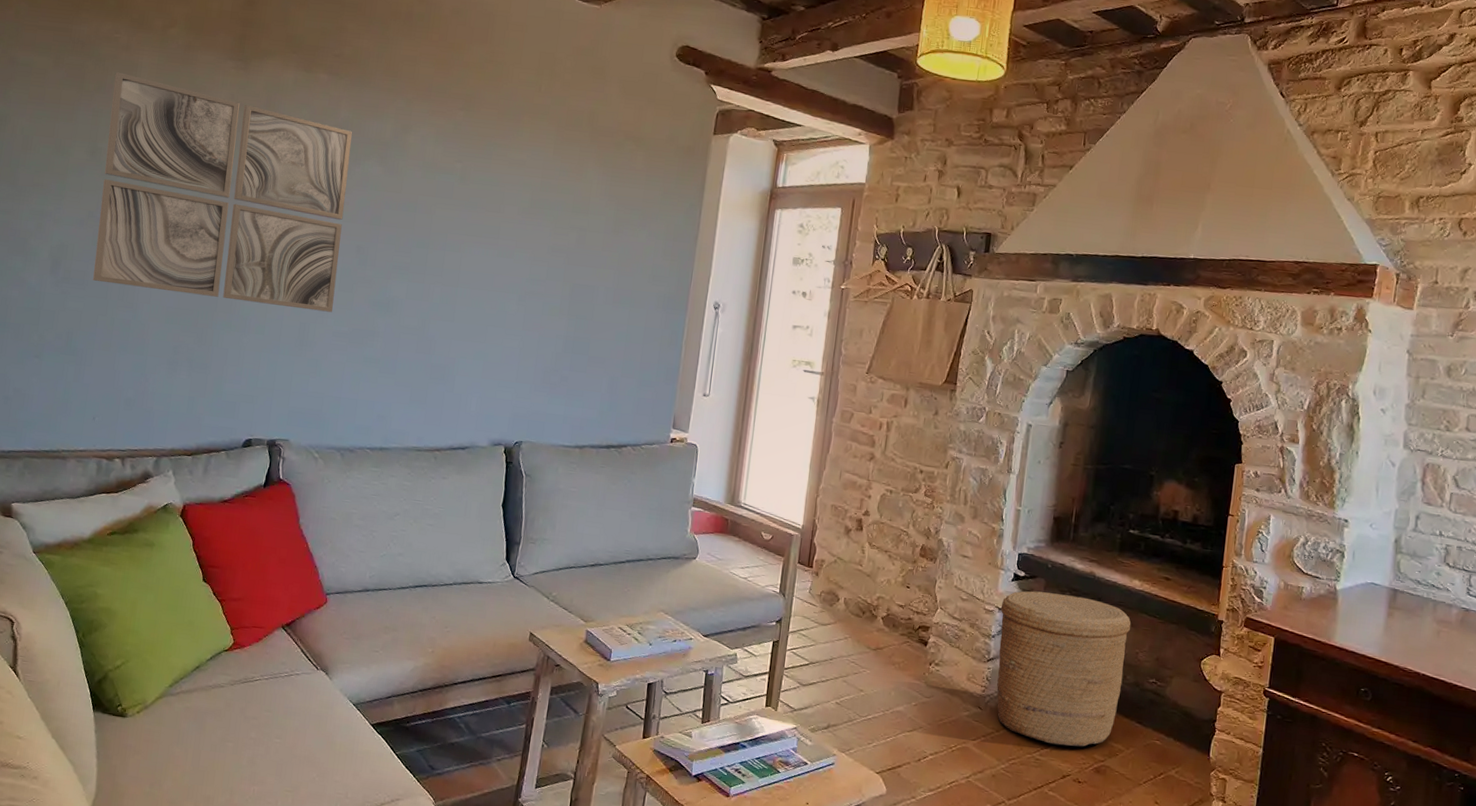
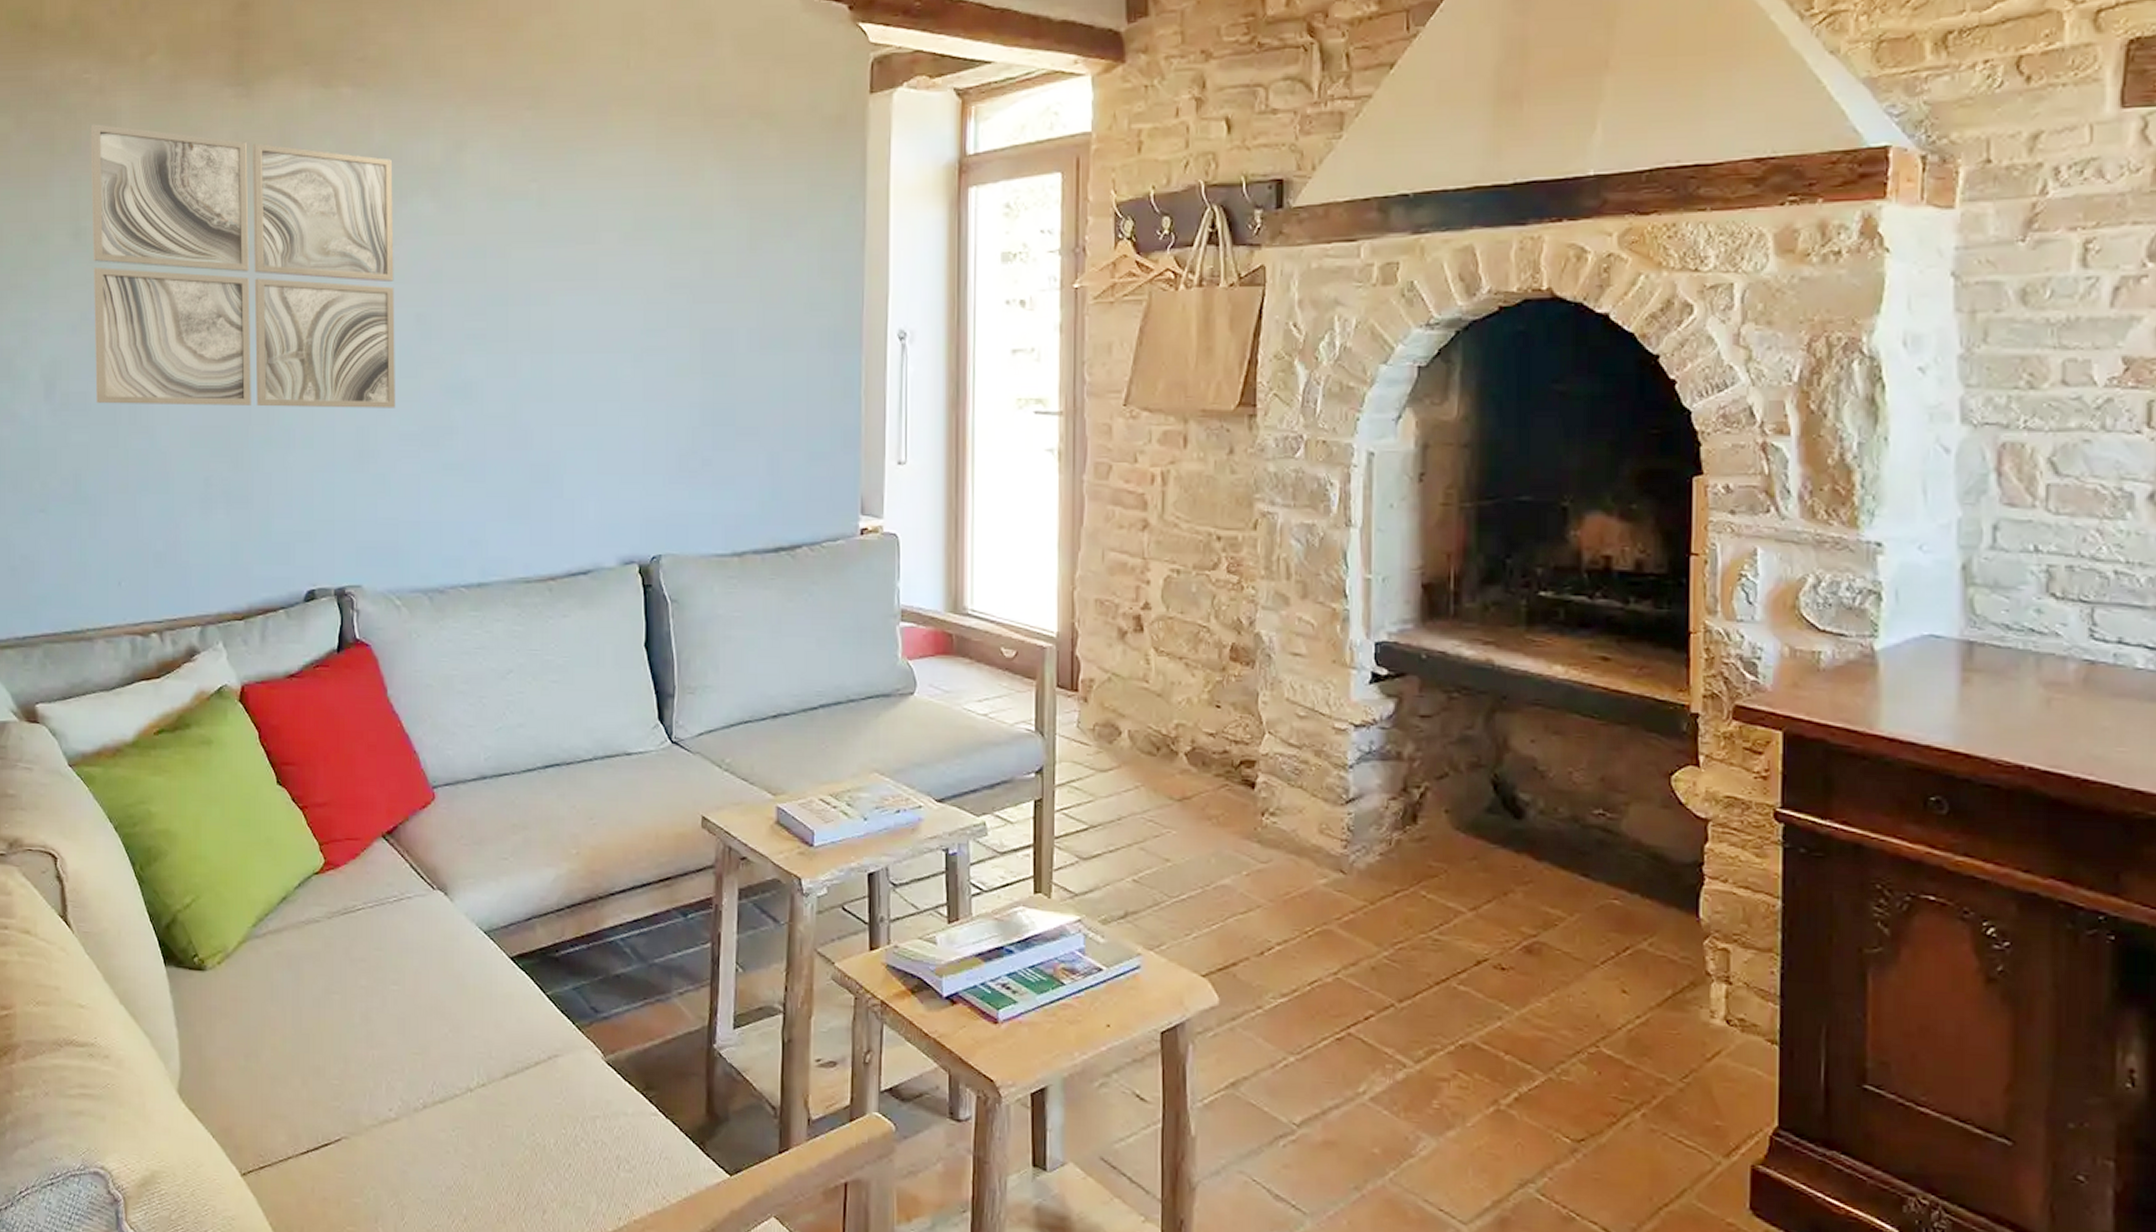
basket: present [997,591,1131,747] -> none [1357,695,1557,918]

